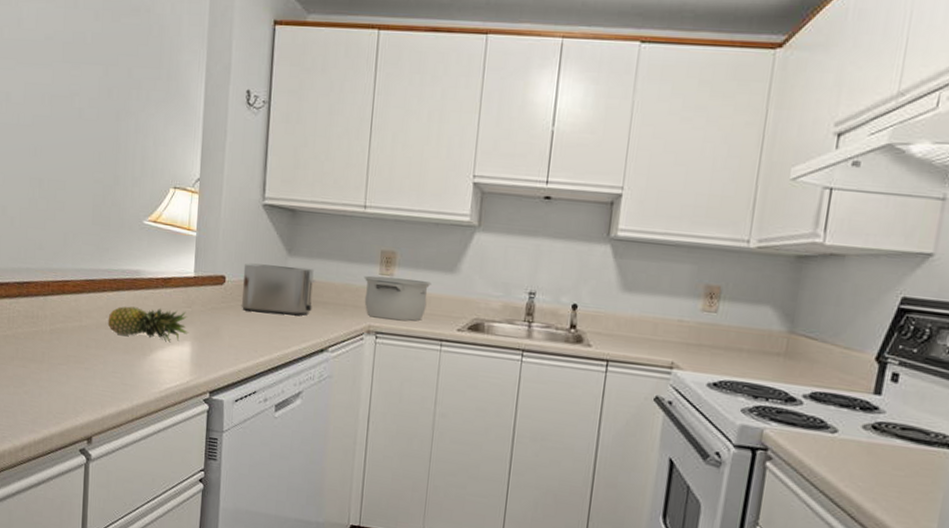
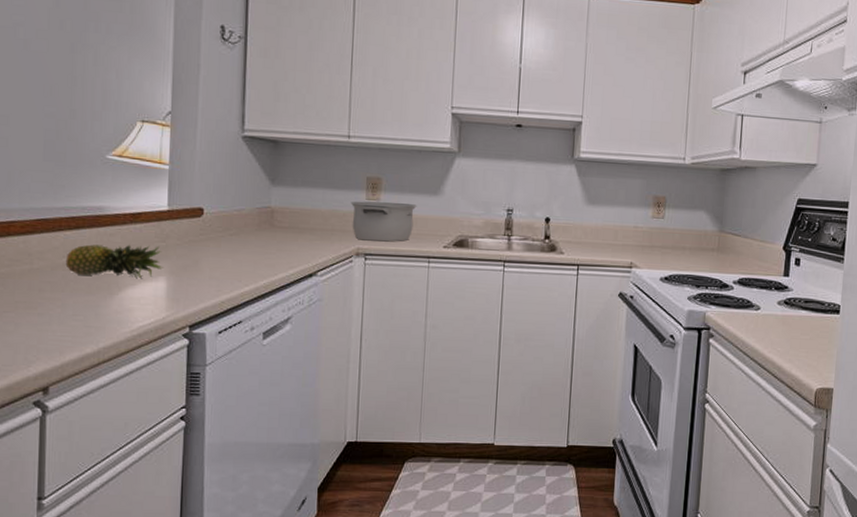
toaster: present [241,263,316,316] -> none [222,194,301,244]

